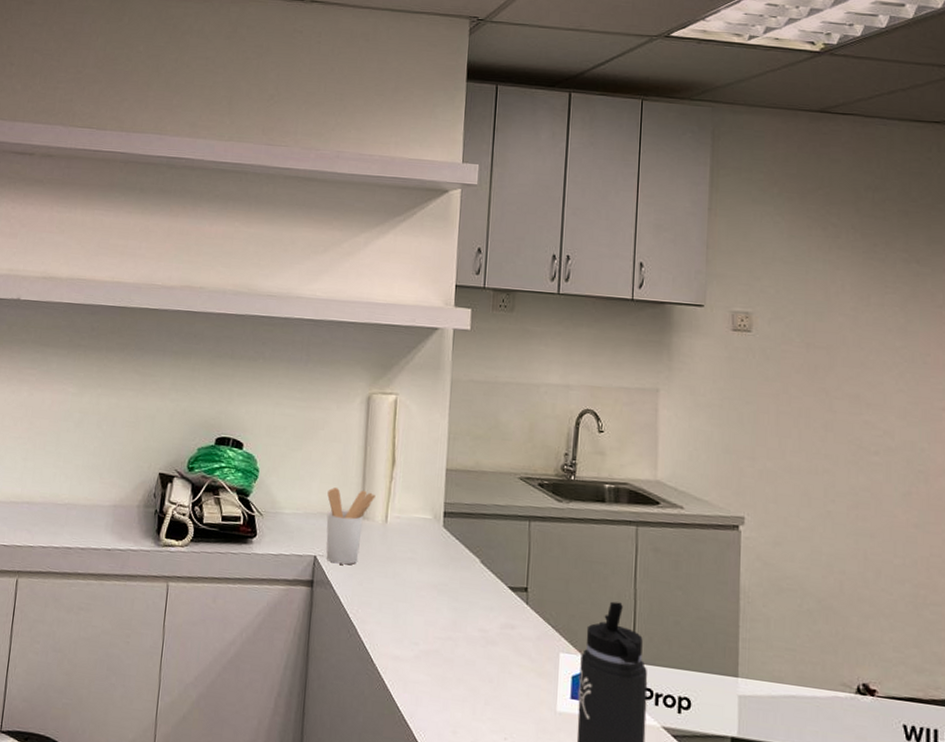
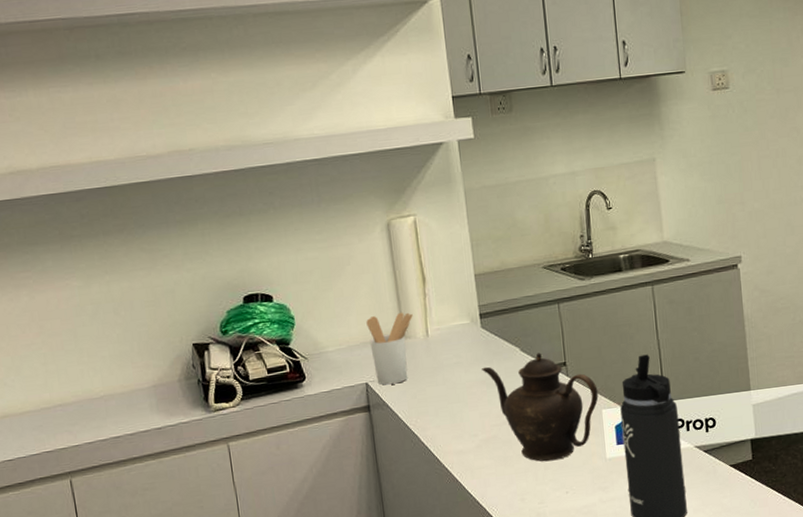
teapot: none [436,569,559,698] -> present [482,353,599,462]

